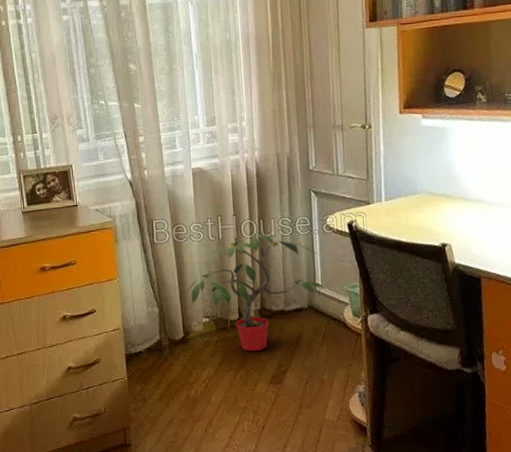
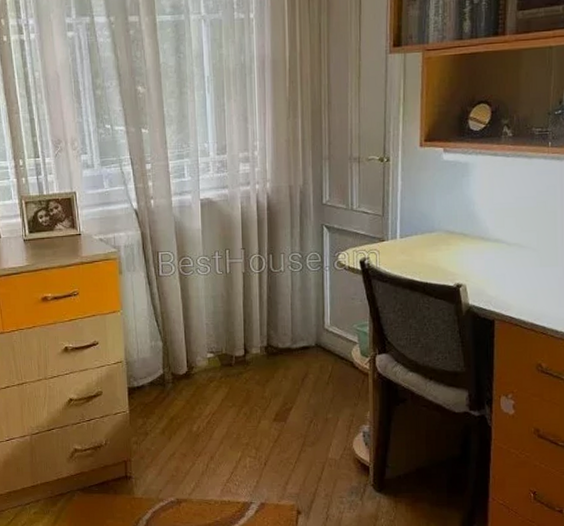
potted plant: present [185,232,325,352] -> none [190,267,334,389]

